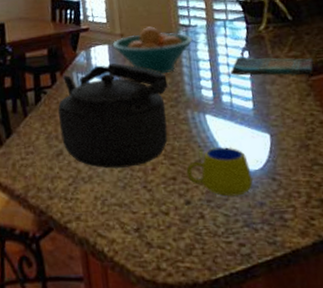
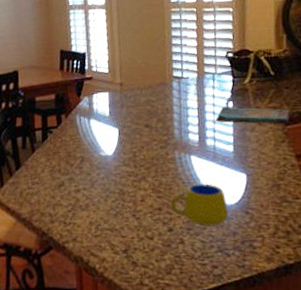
kettle: present [58,63,168,169] -> none [62,108,159,199]
fruit bowl: present [112,26,193,74] -> none [112,77,184,119]

